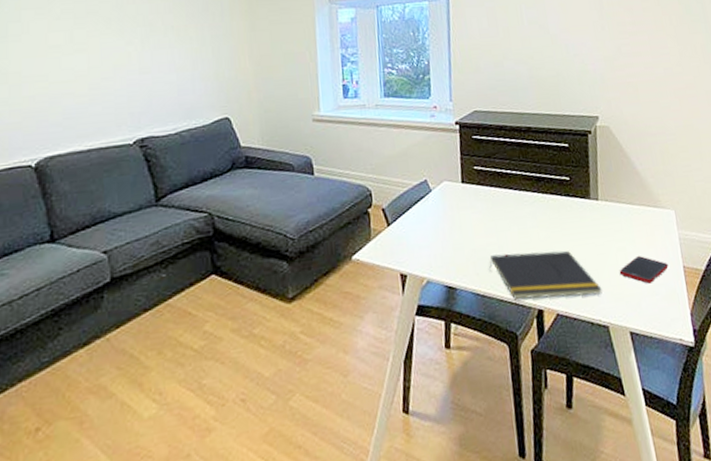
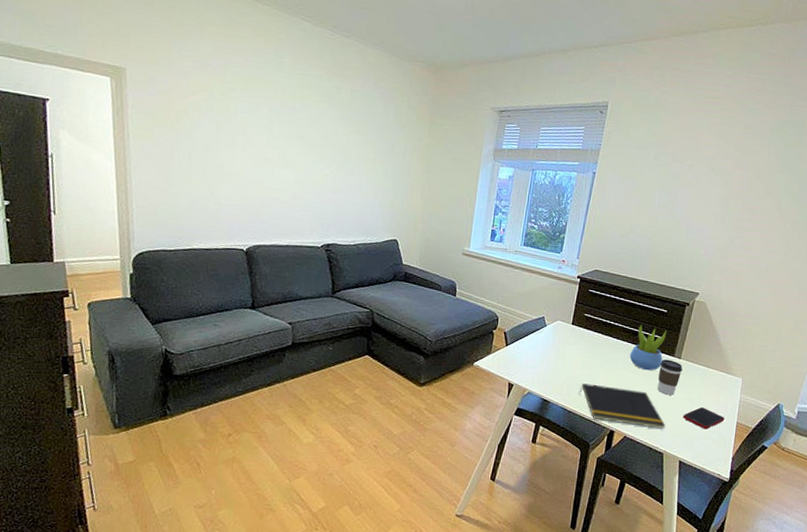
succulent plant: none [538,167,578,223] -> present [629,324,667,371]
coffee cup: none [576,204,604,249] -> present [658,359,683,395]

